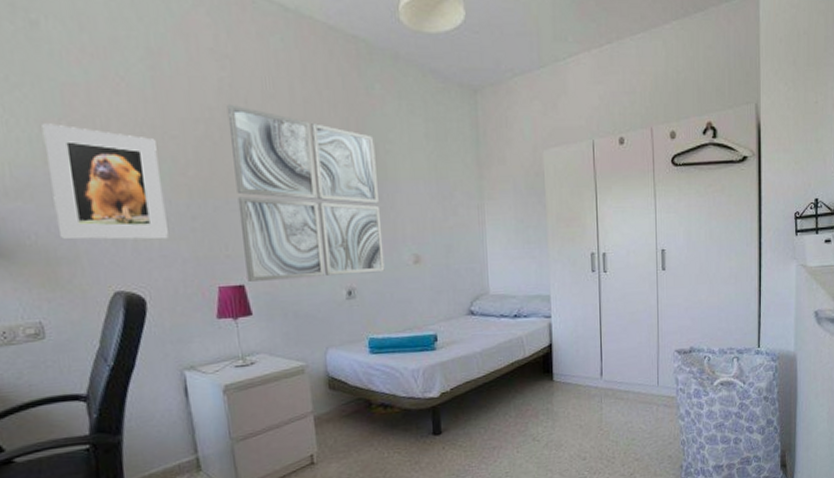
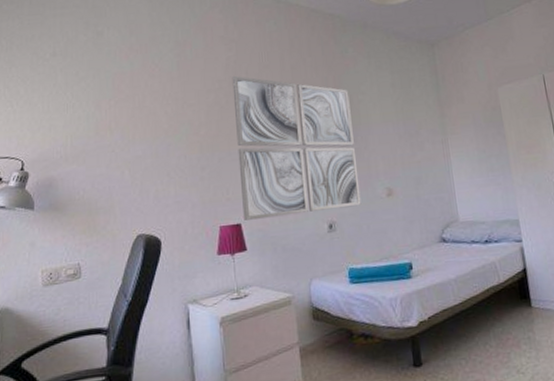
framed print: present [41,123,168,240] -> none [97,103,182,193]

